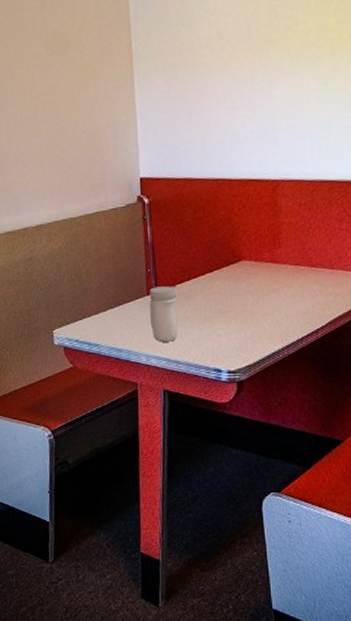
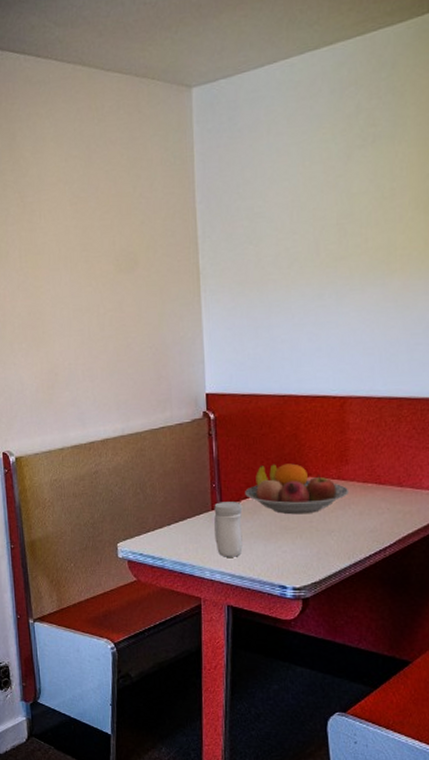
fruit bowl: none [180,247,282,298] -> present [245,463,349,515]

